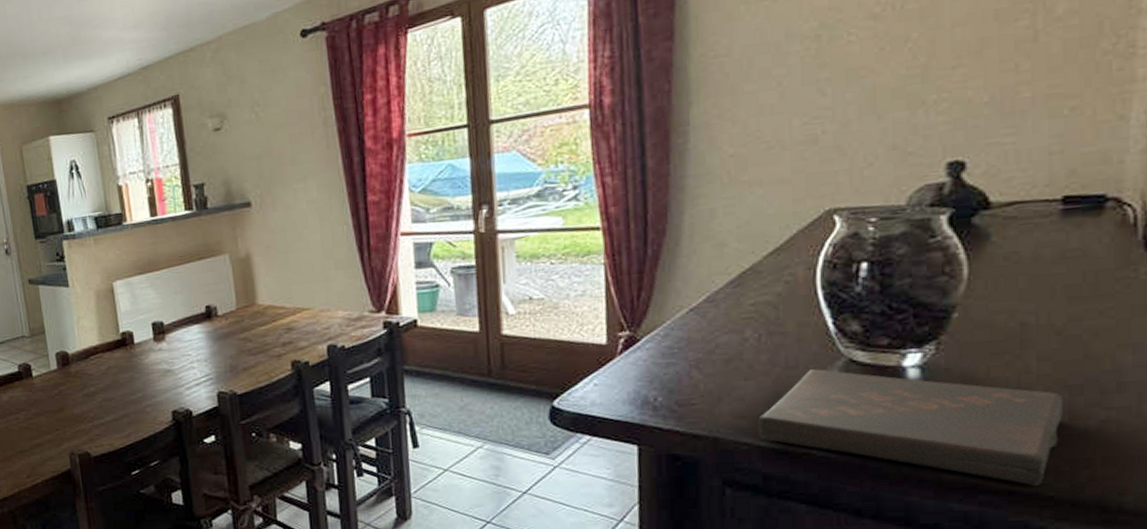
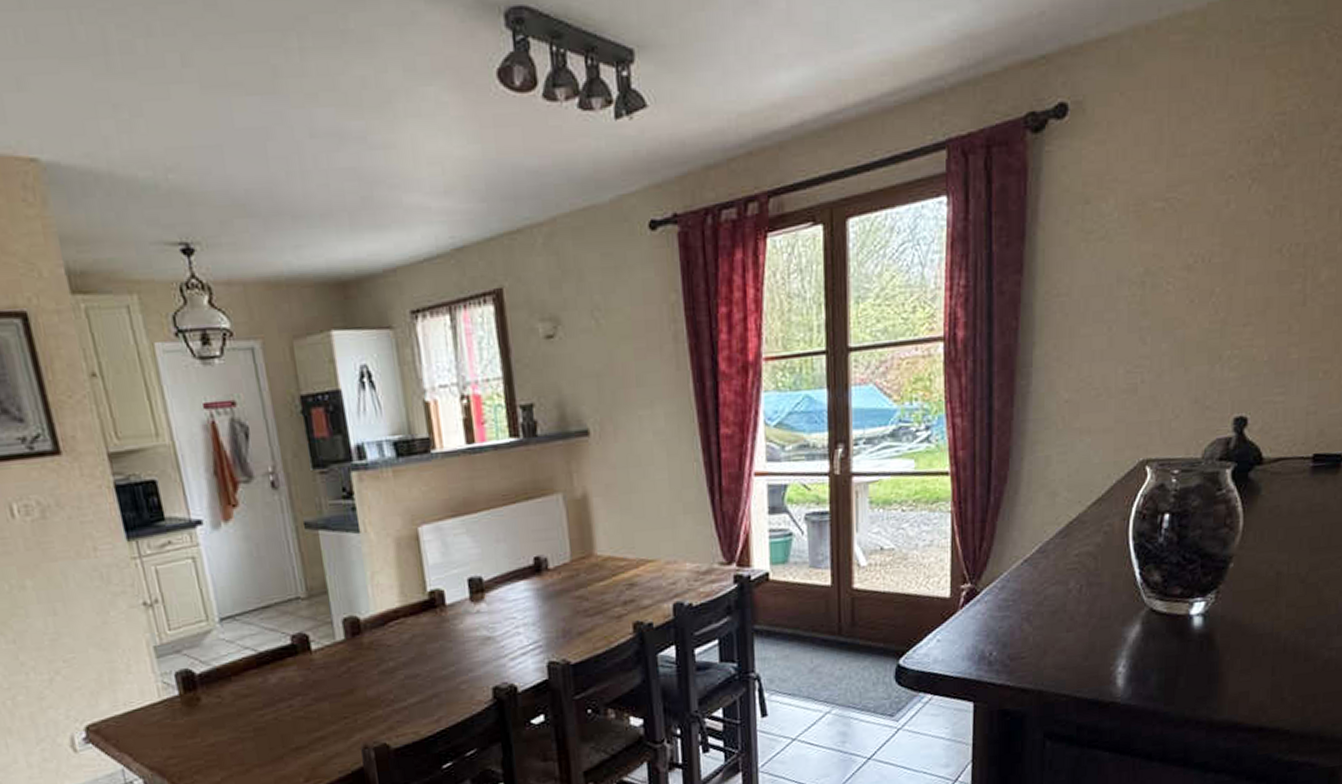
book: present [758,369,1063,486] -> none [1075,619,1301,722]

